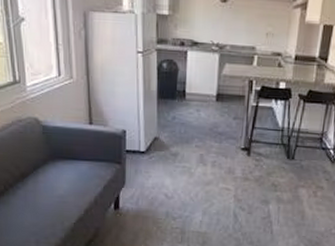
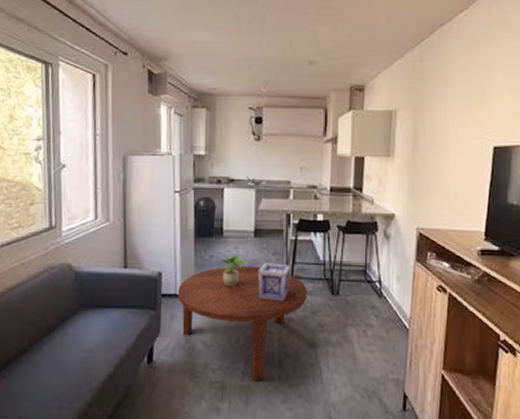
coffee table: none [141,127,264,229] -> present [178,265,307,382]
potted plant: none [183,115,209,147] -> present [221,253,248,287]
wooden crate: none [217,126,251,162] -> present [258,263,291,301]

